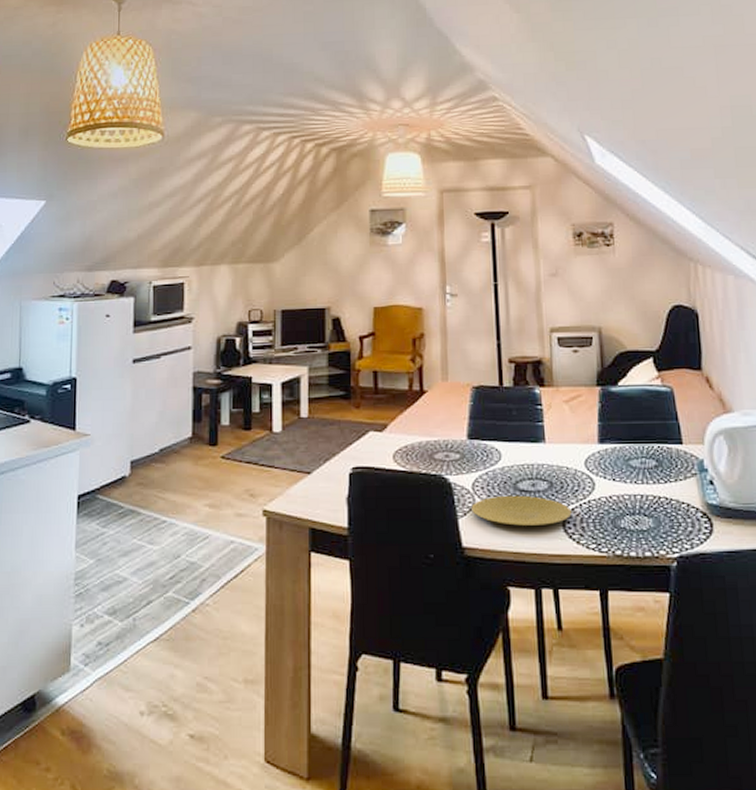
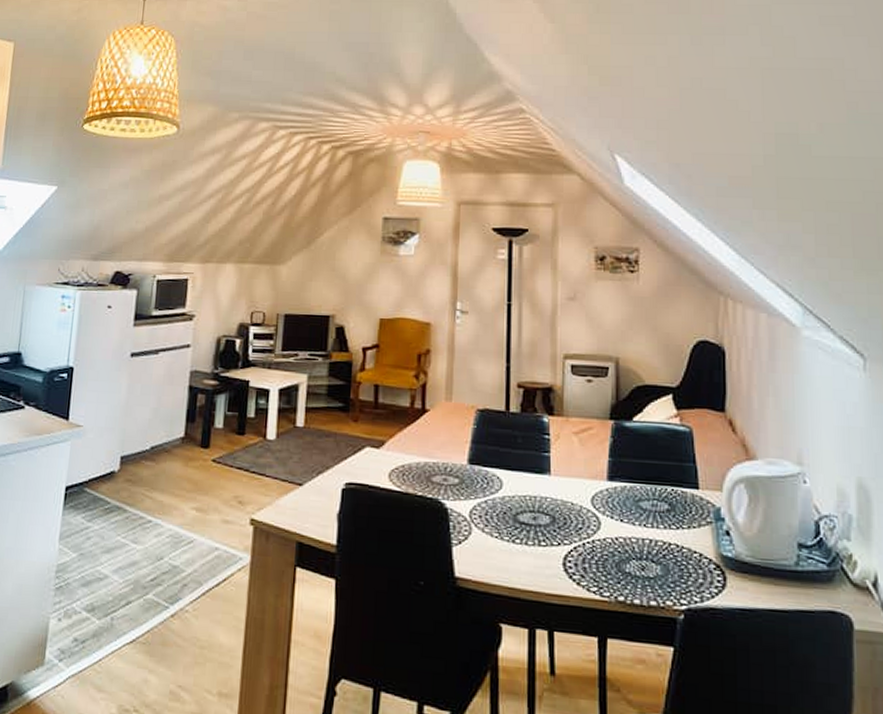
plate: present [471,495,572,526] -> none [467,526,574,562]

